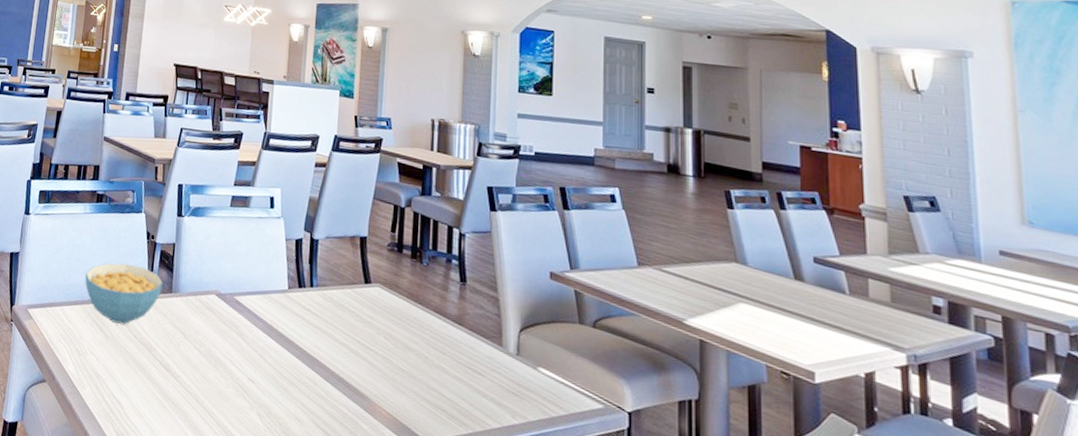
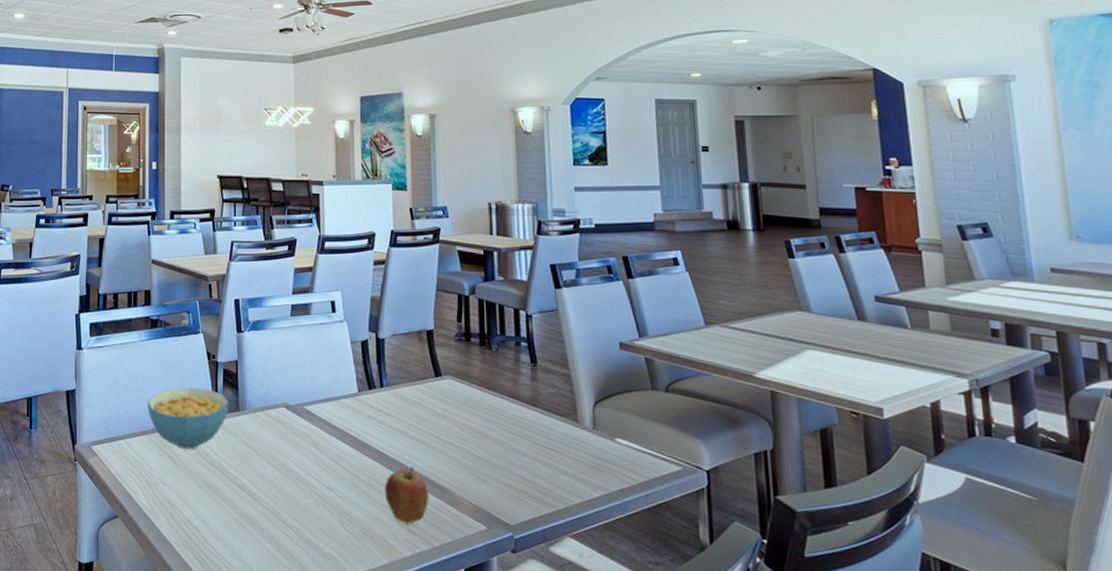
apple: none [304,368,349,426] -> present [384,466,430,524]

